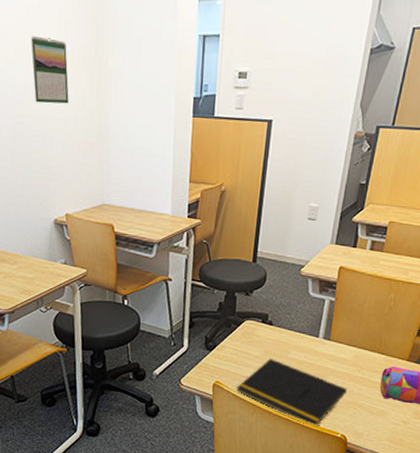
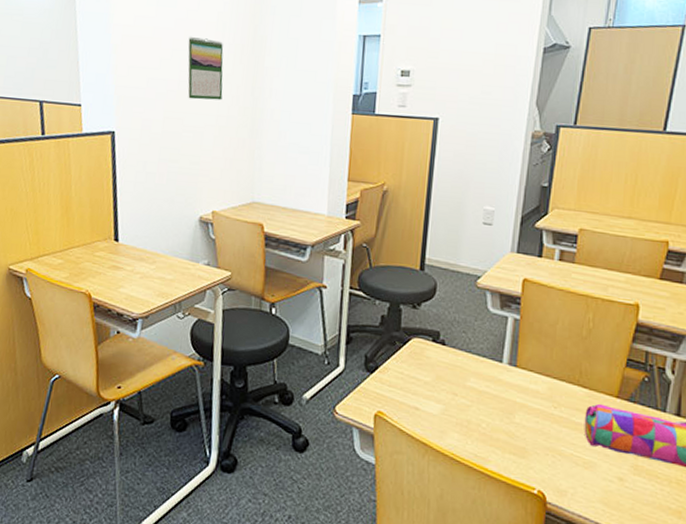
notepad: present [236,358,347,427] -> none [403,386,542,479]

